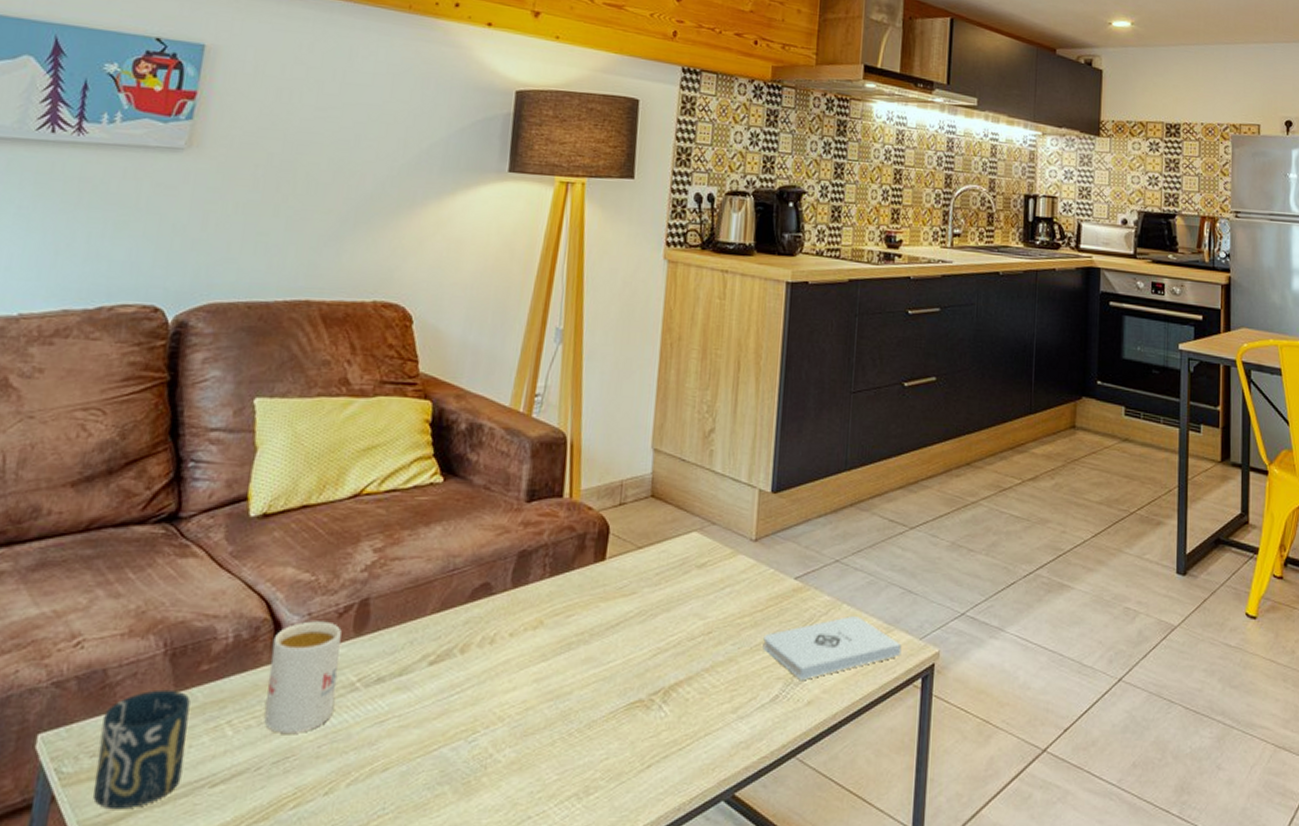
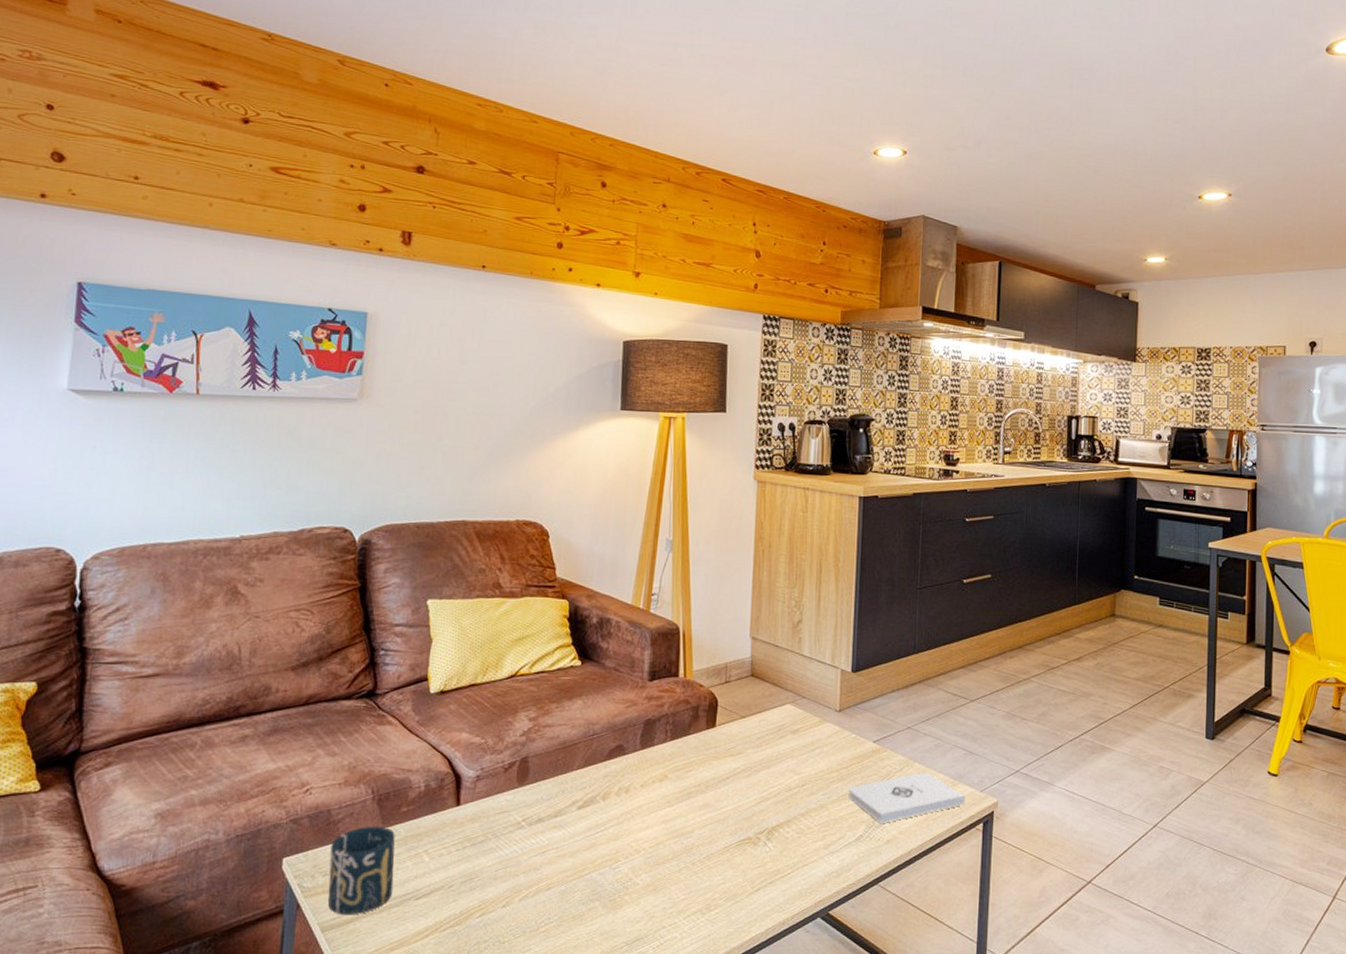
mug: present [264,621,342,733] -> none [452,774,508,860]

